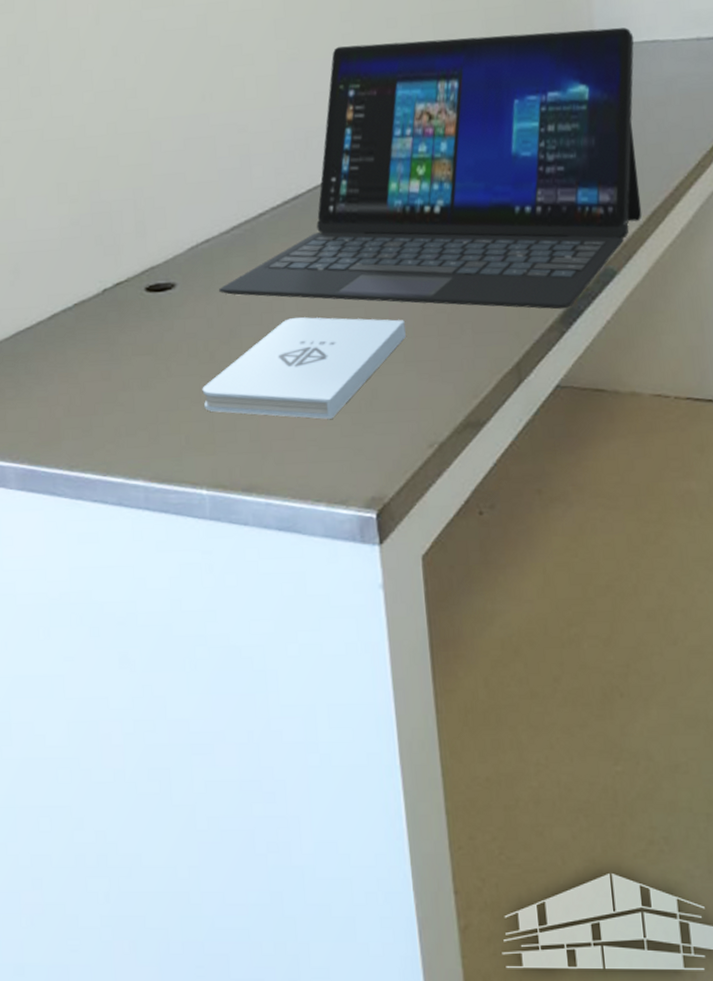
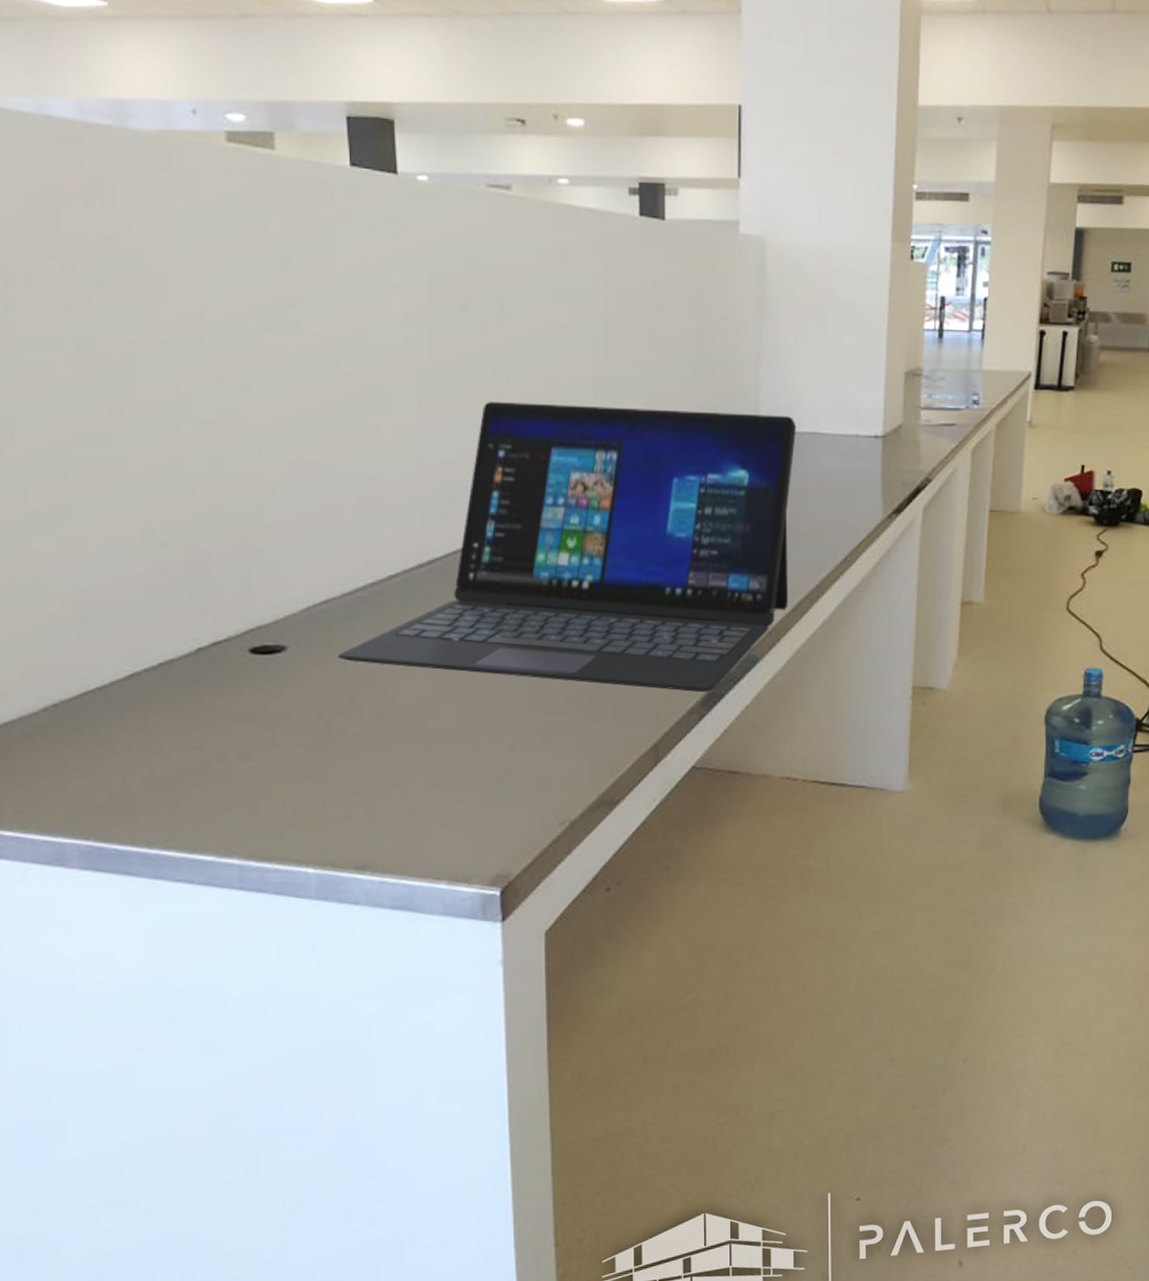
notepad: present [202,317,406,419] -> none [313,689,543,796]

